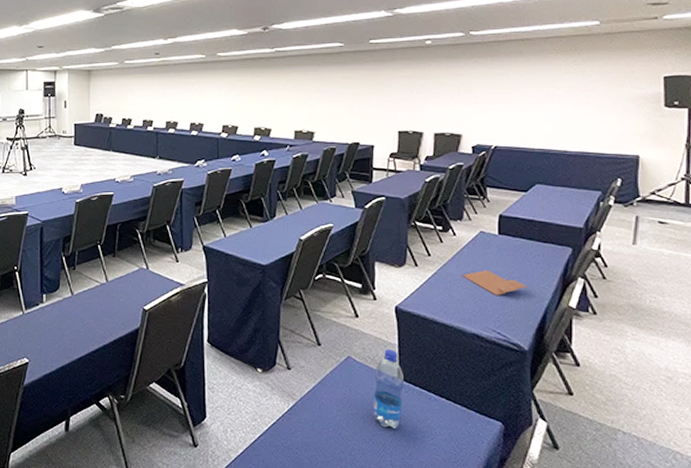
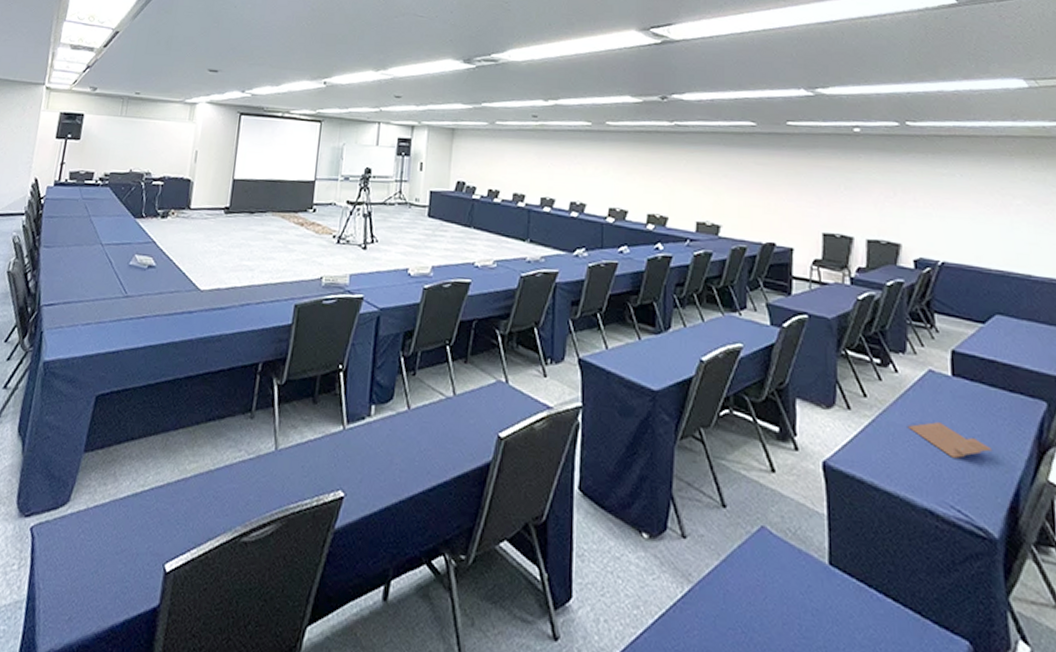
bottle: present [373,350,405,429] -> none [795,521,837,639]

